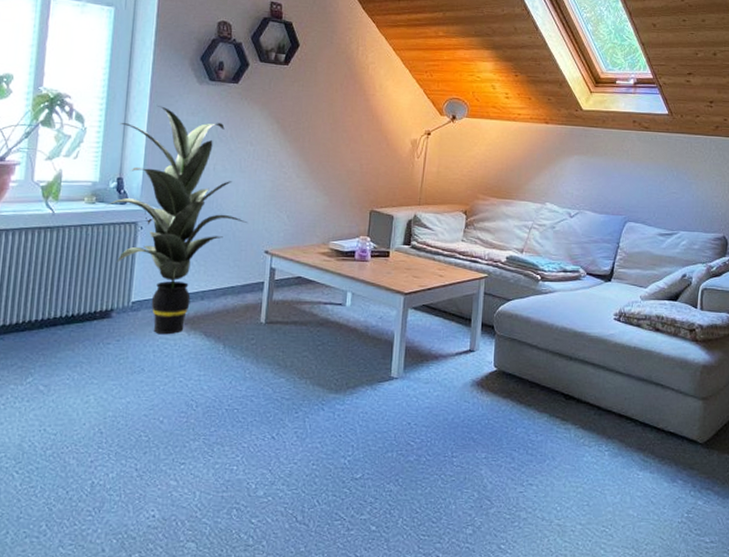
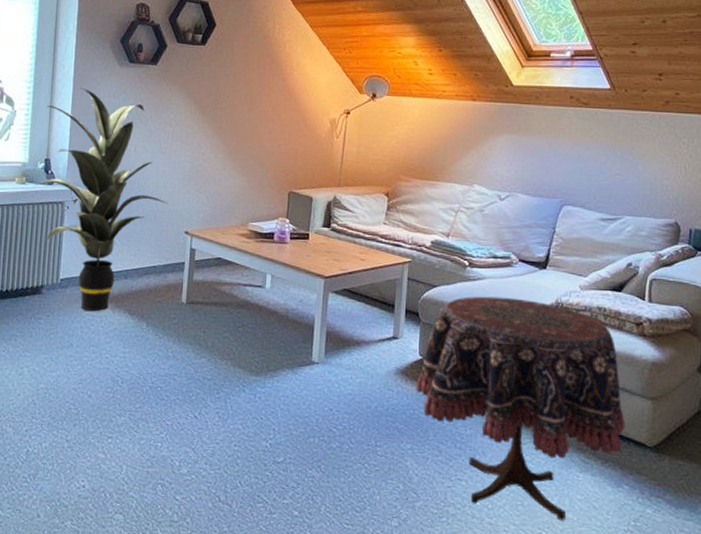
side table: none [491,308,680,517] -> present [416,296,625,521]

